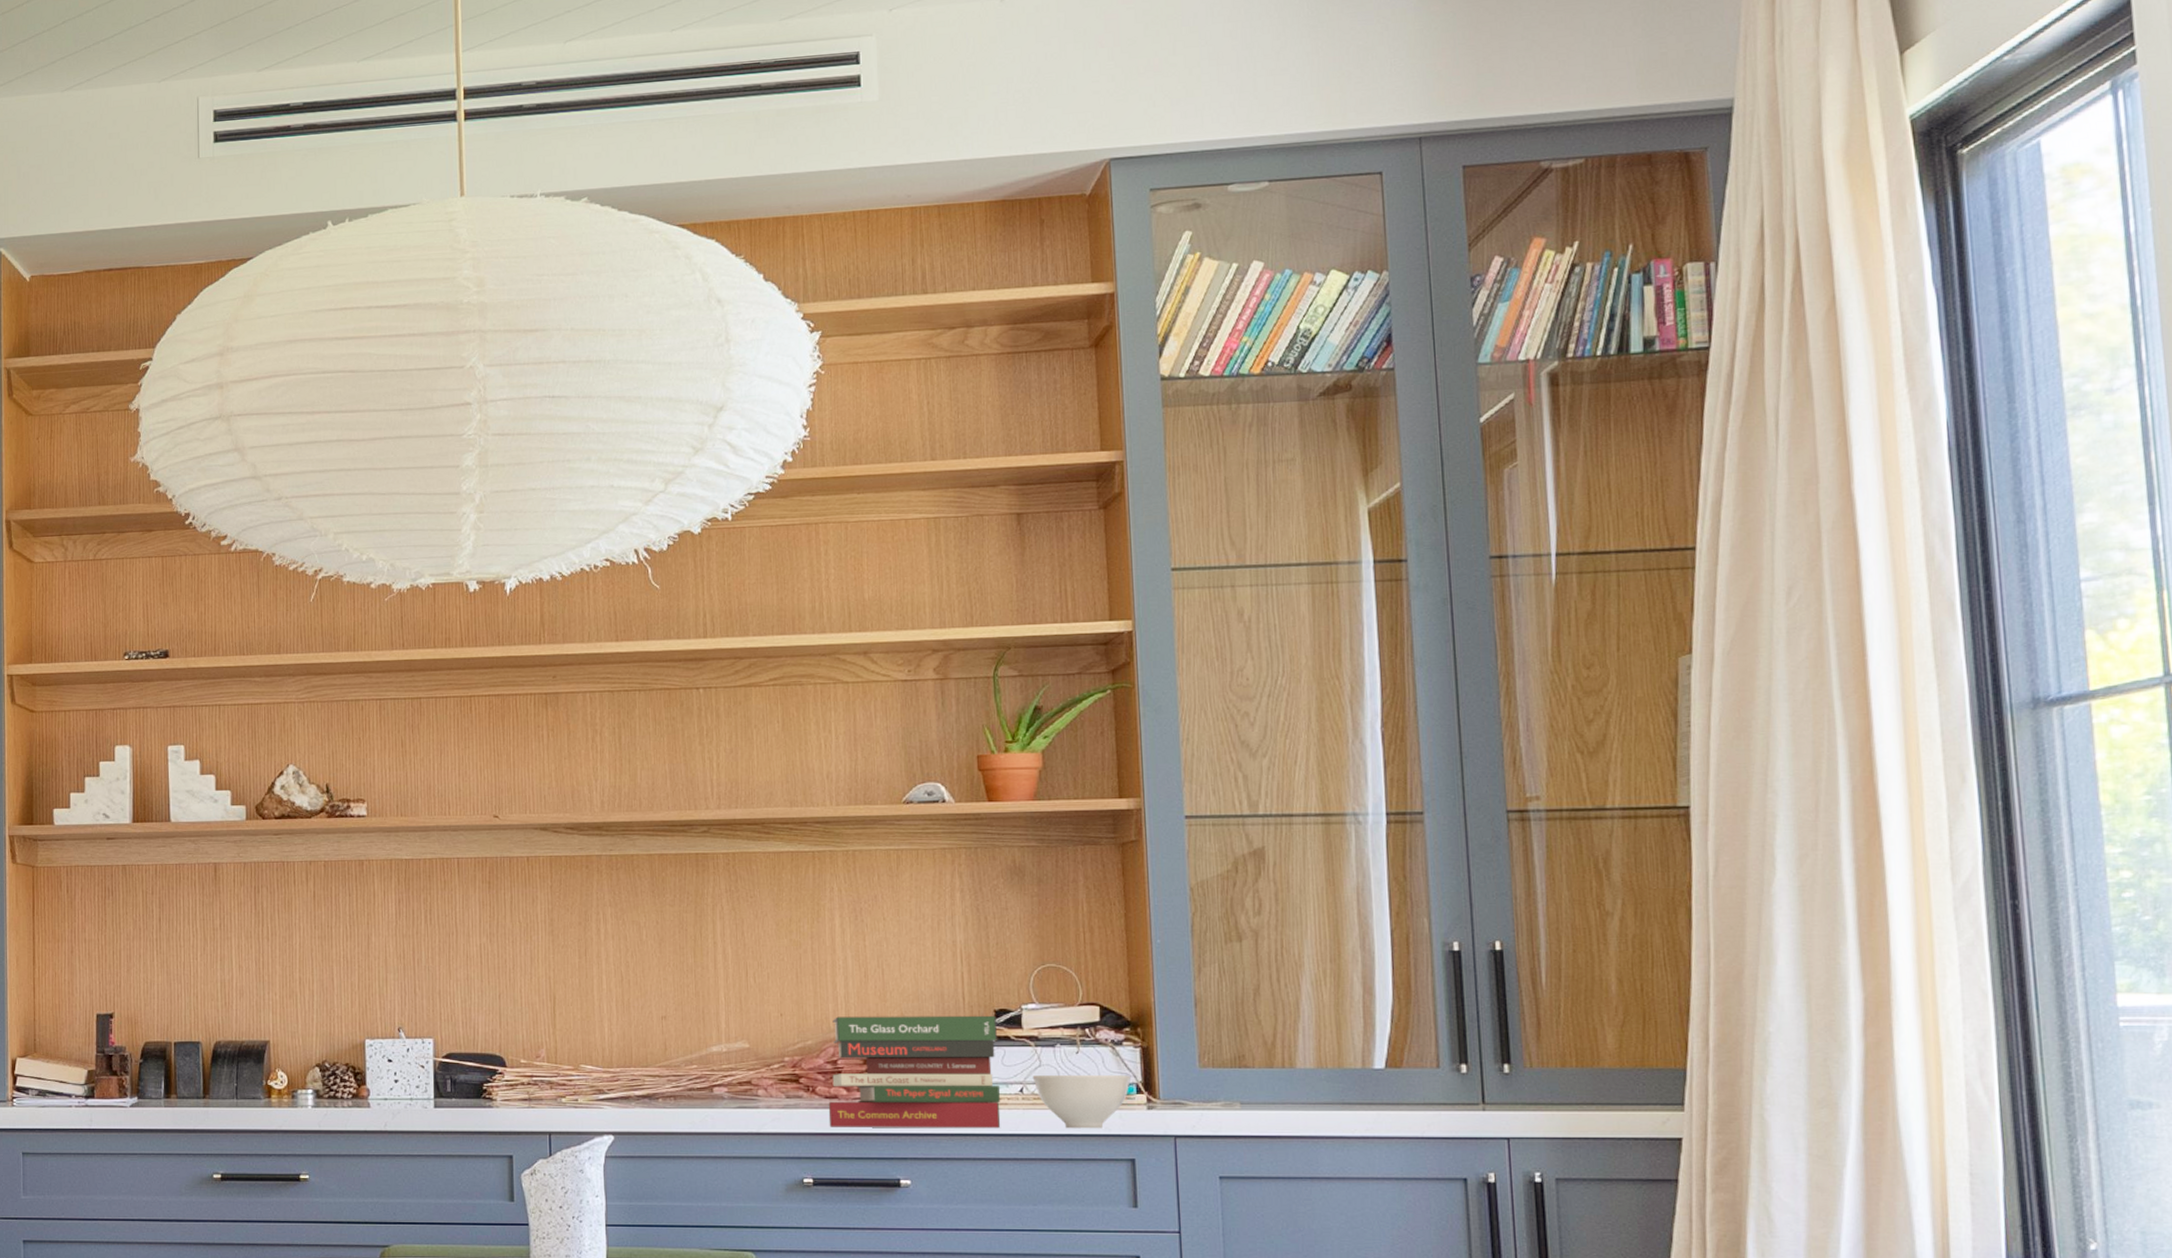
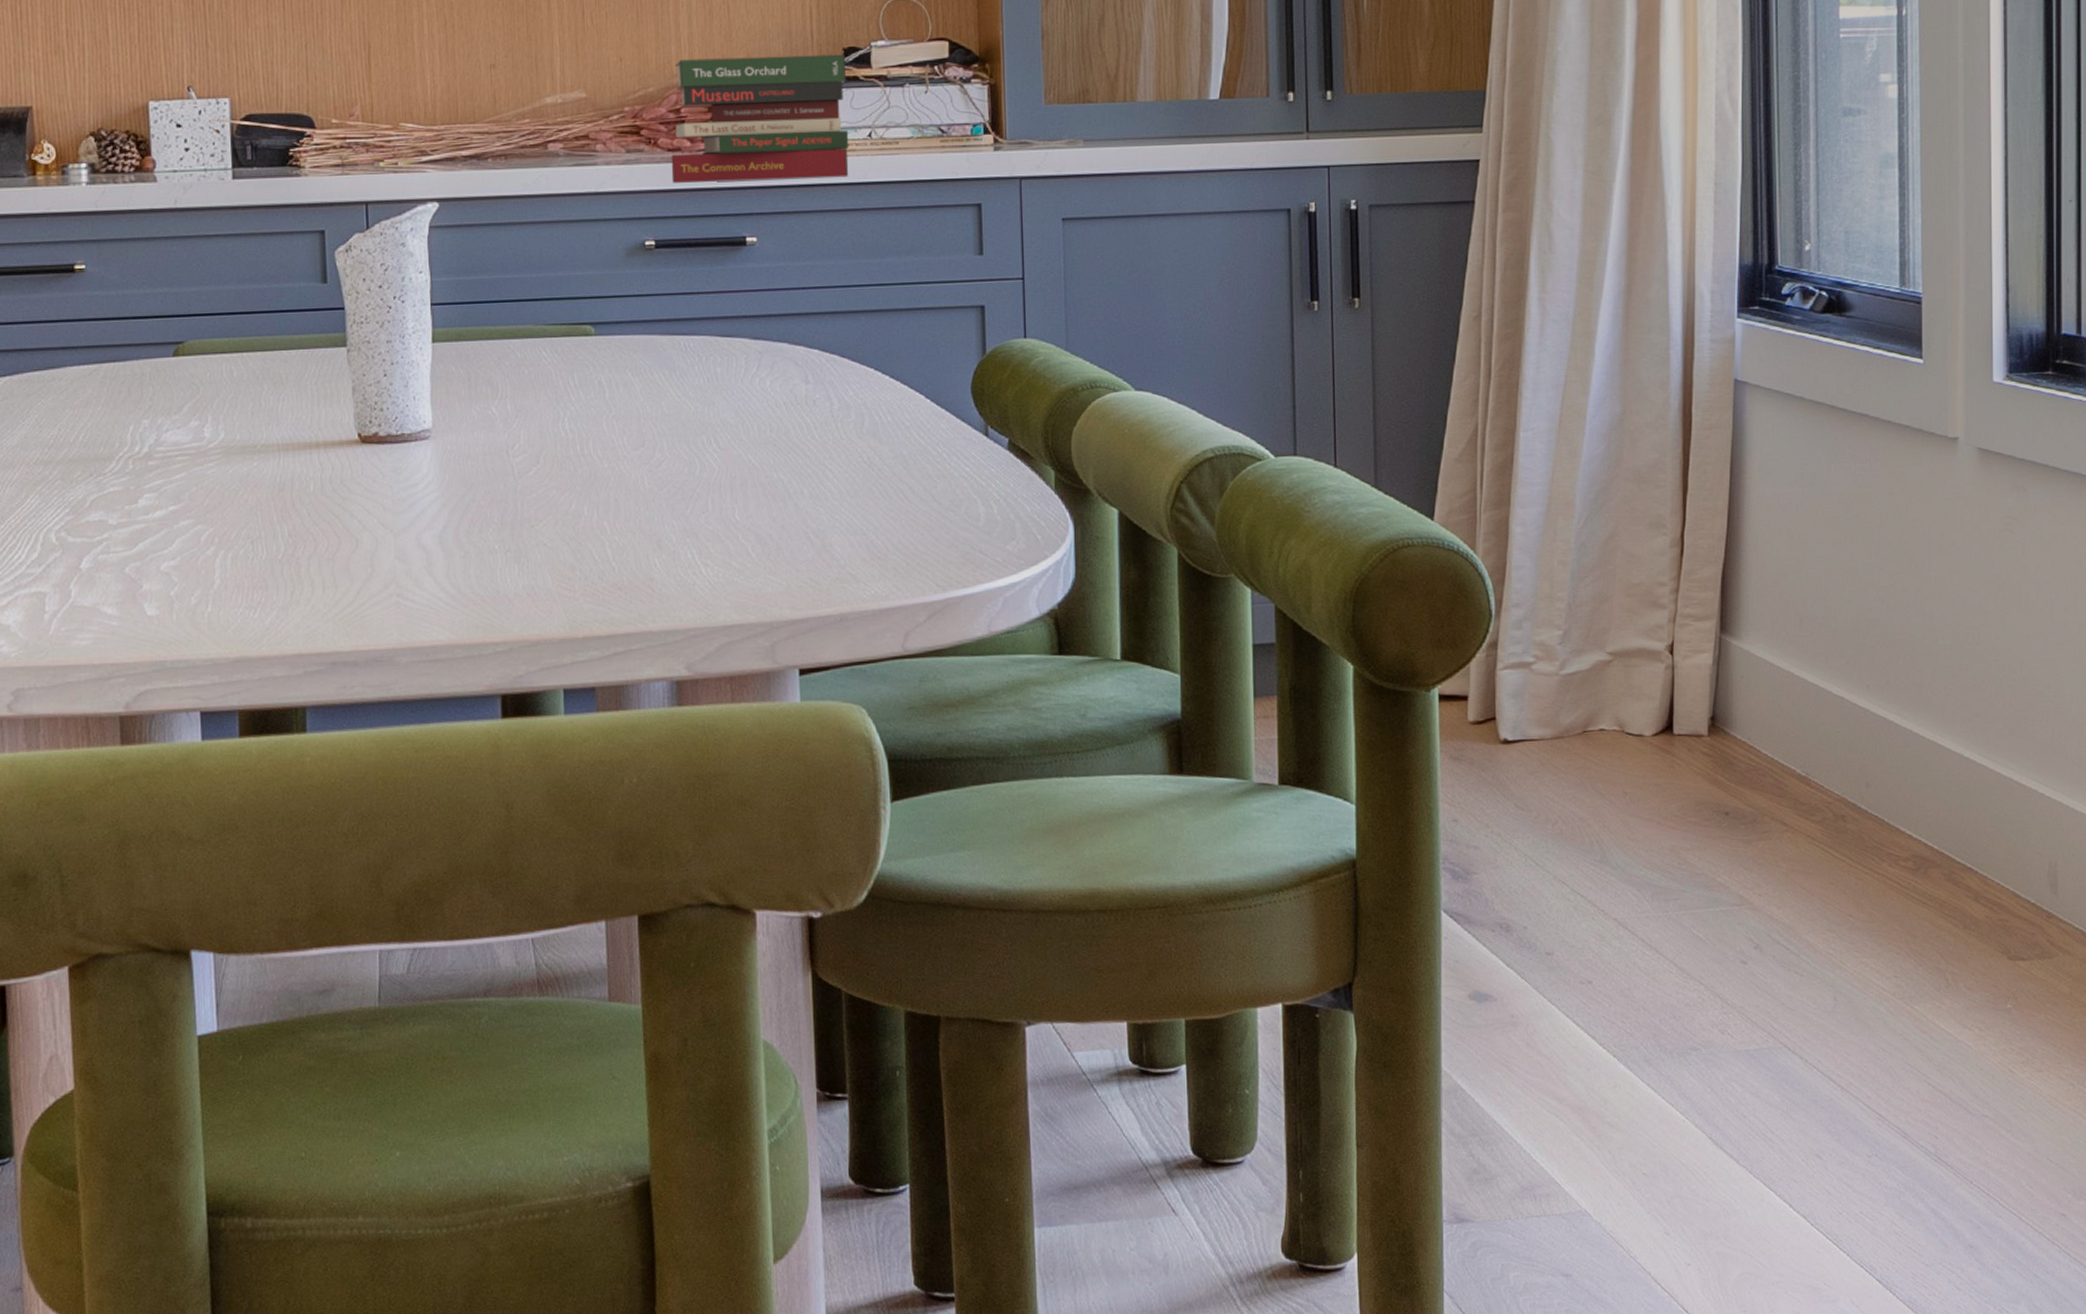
bowl: present [1032,1075,1132,1129] -> none [881,115,979,175]

